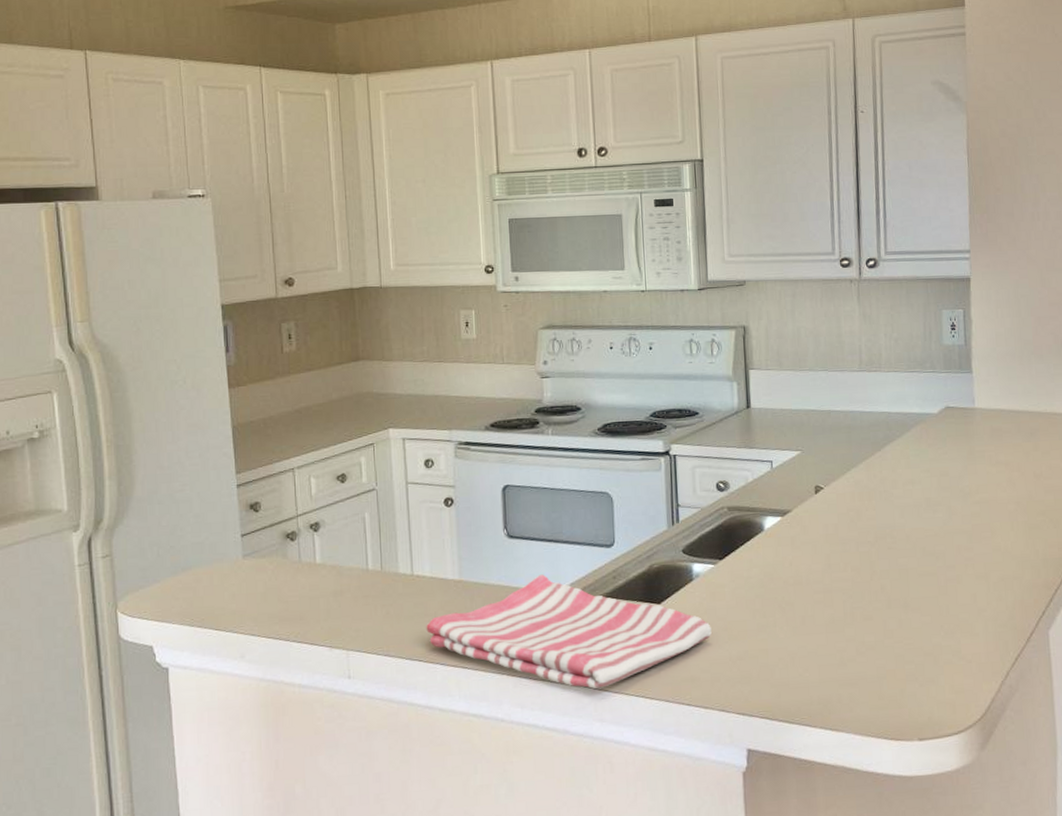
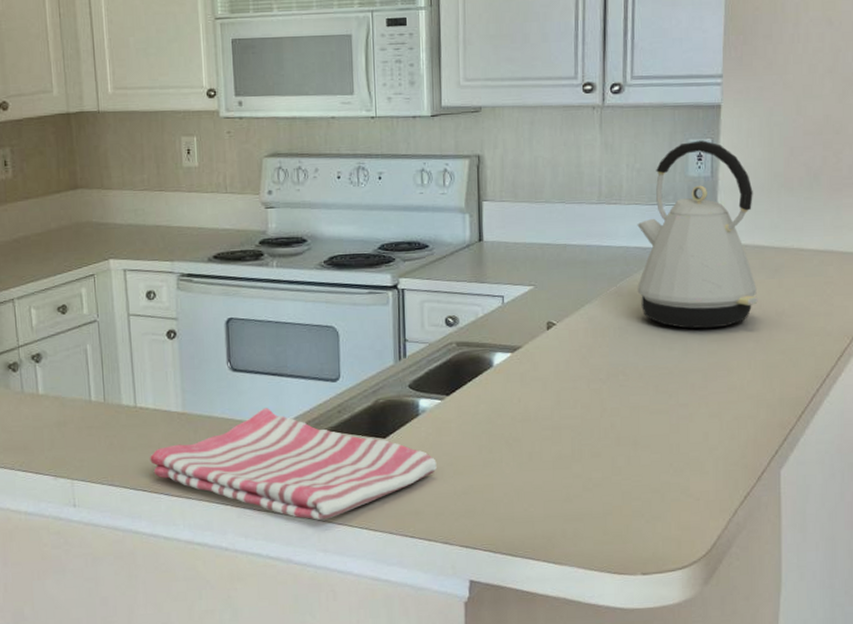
kettle: none [897,311,1016,491] -> present [637,140,758,329]

